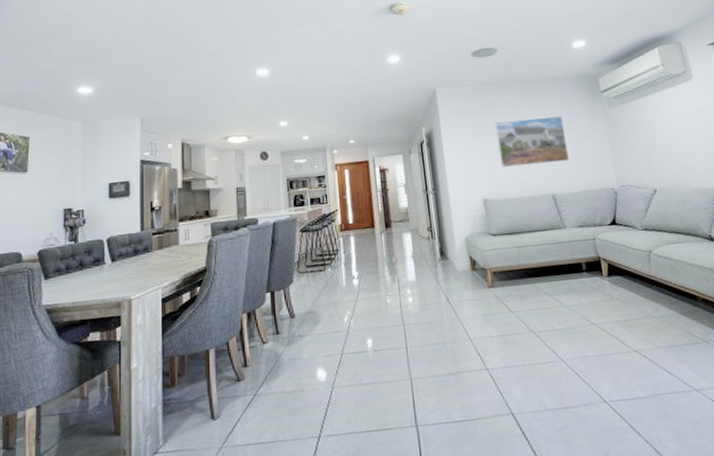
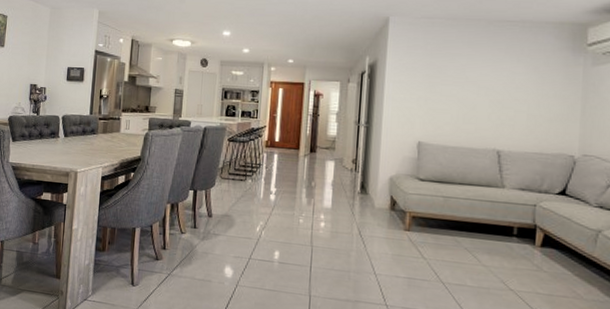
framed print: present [494,116,569,168] -> none [445,62,530,118]

